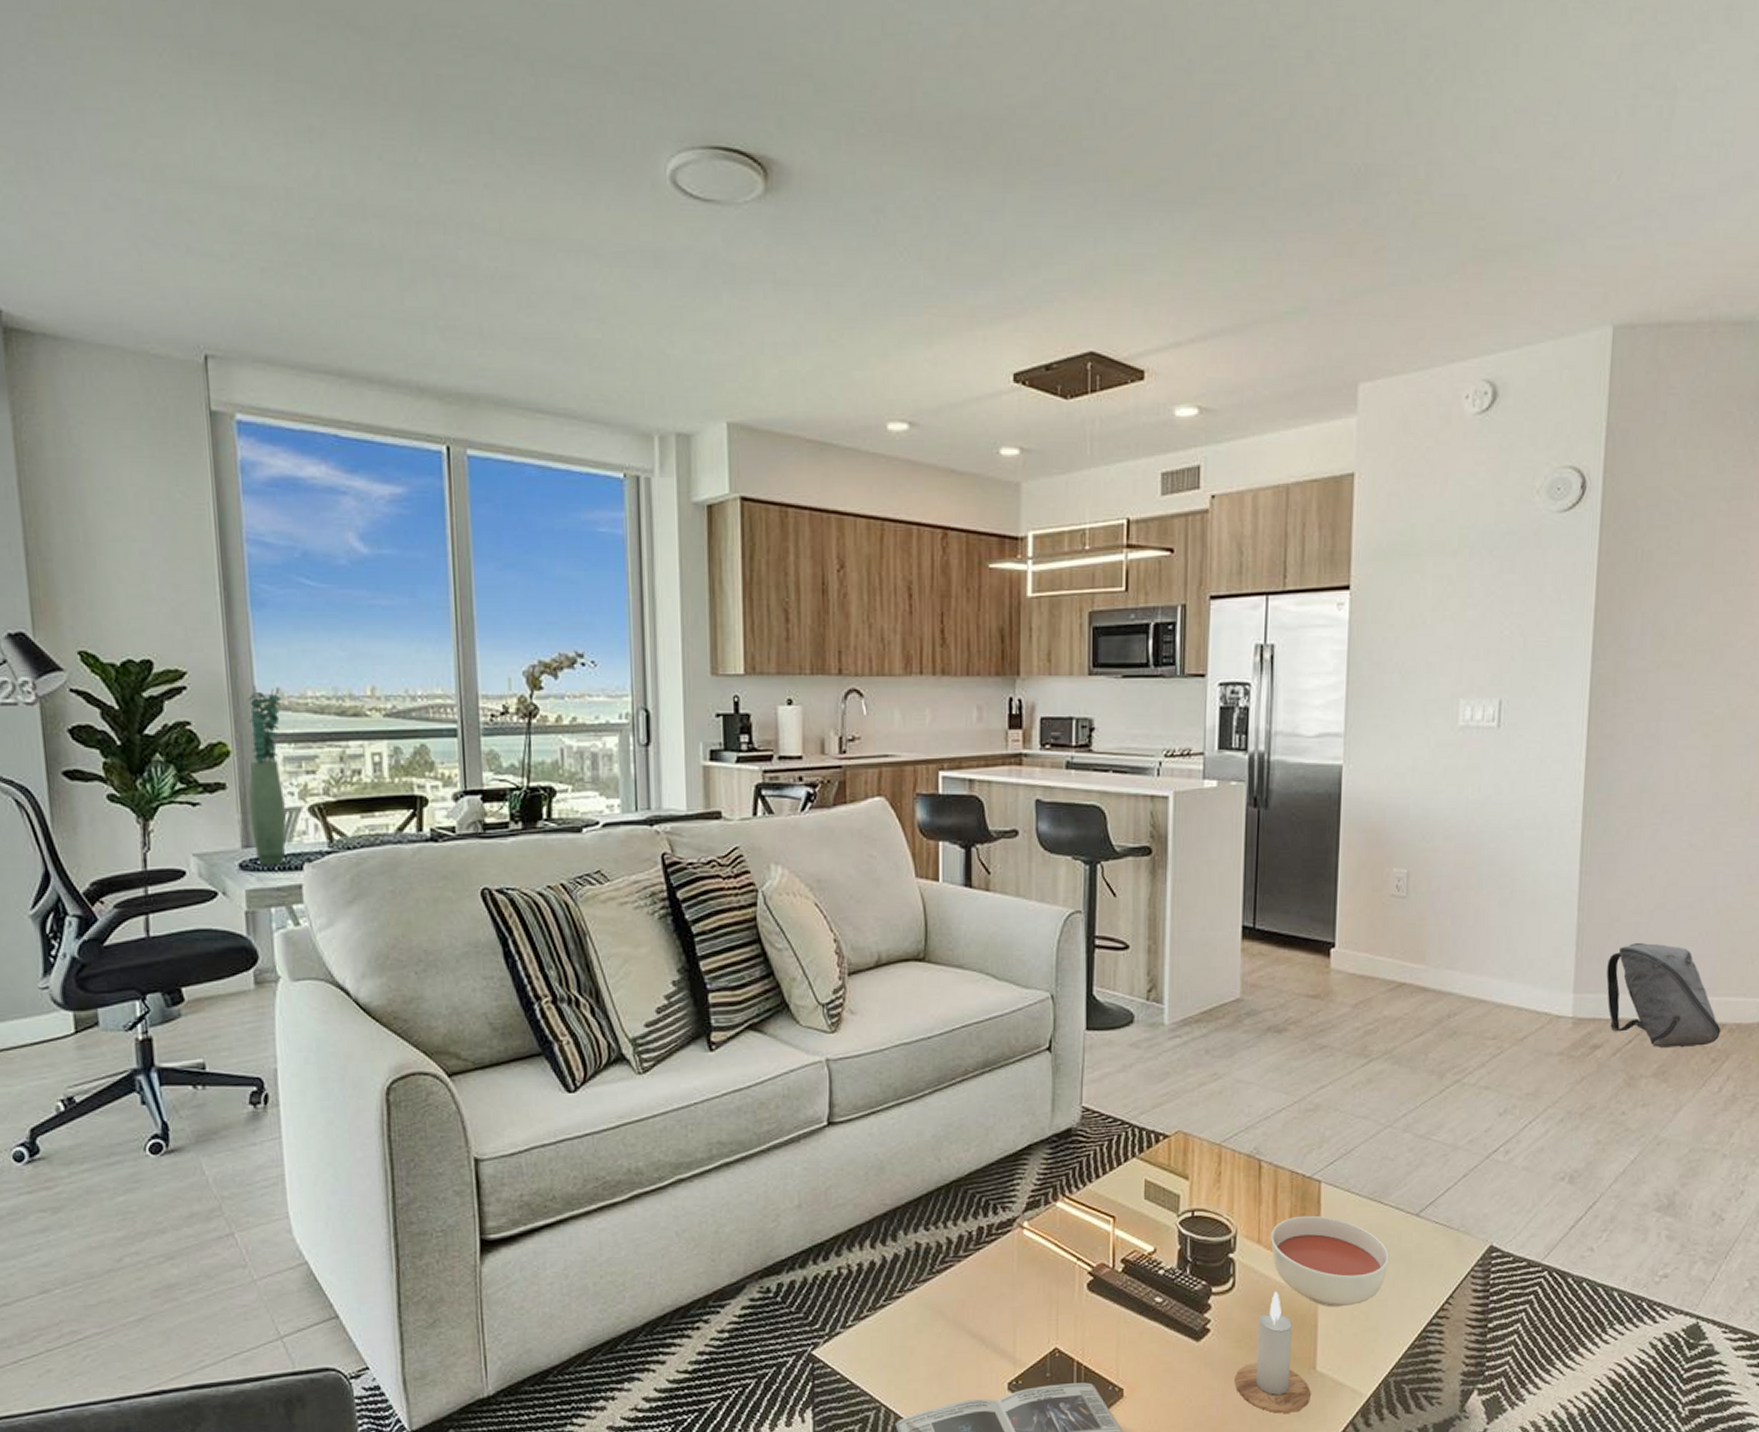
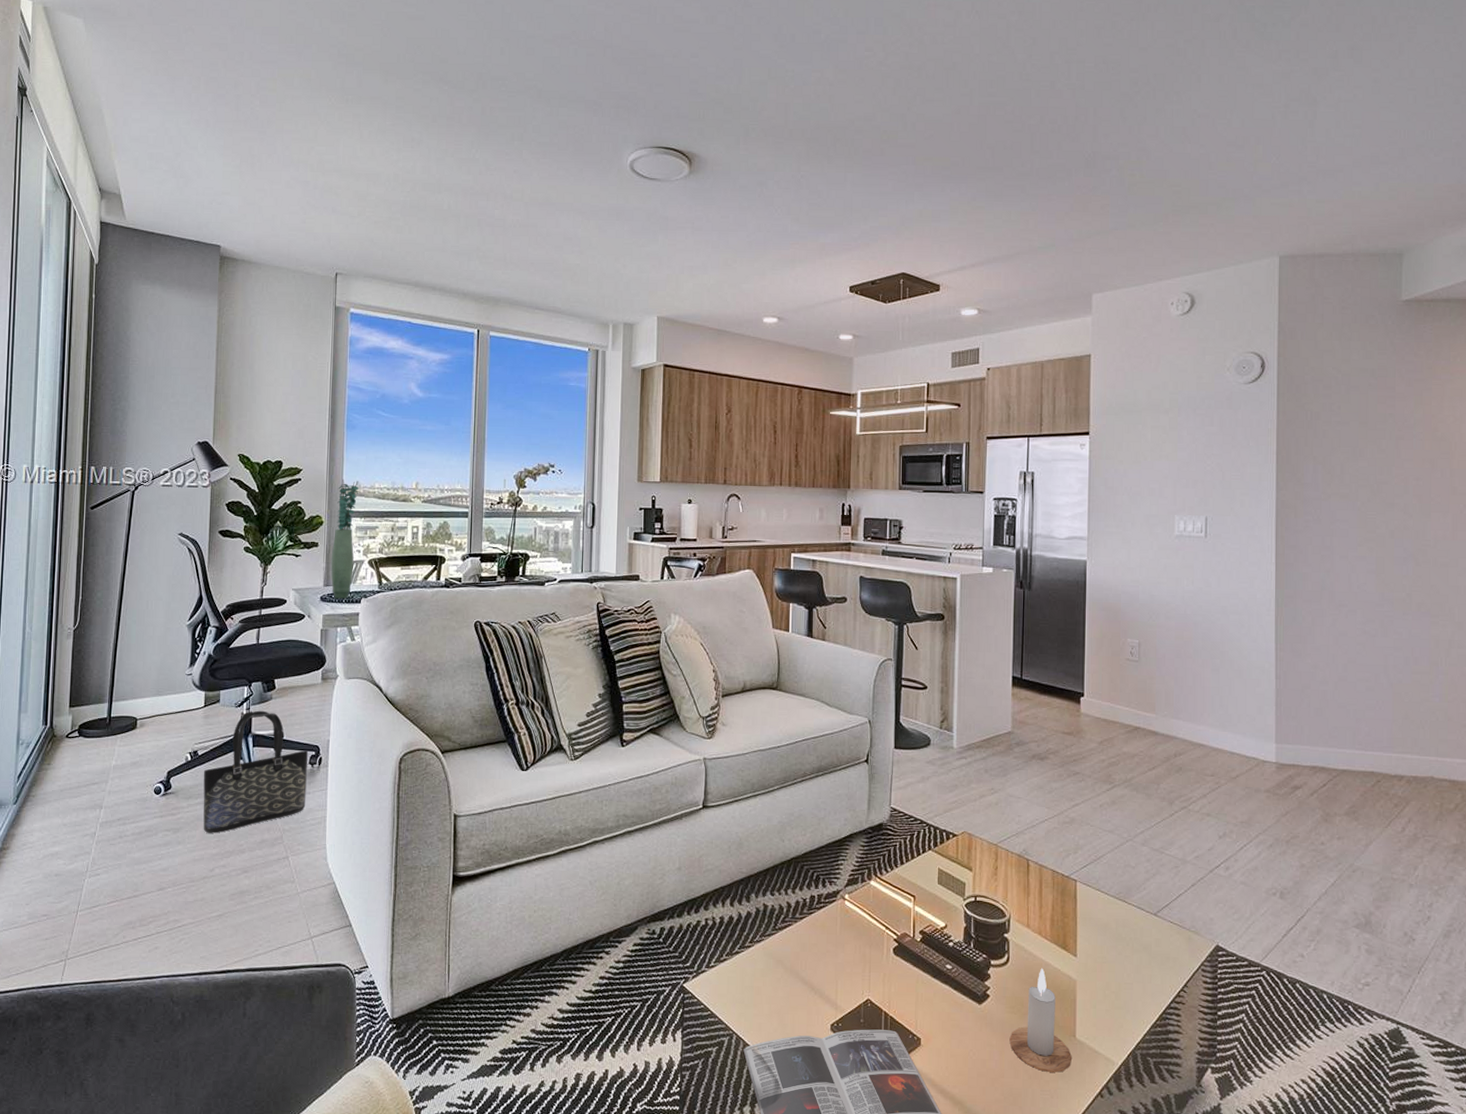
tote bag: none [86,1033,251,1210] -> present [203,710,308,833]
bowl: present [1271,1215,1390,1307] -> none [1037,907,1134,986]
backpack: present [1606,943,1721,1048] -> none [1302,707,1400,793]

